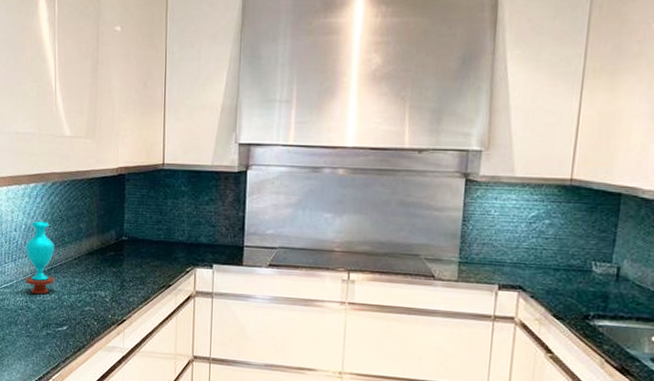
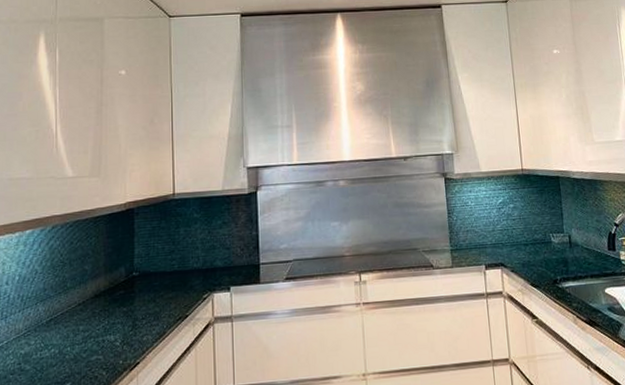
vase: present [25,221,55,294] -> none [18,268,55,352]

